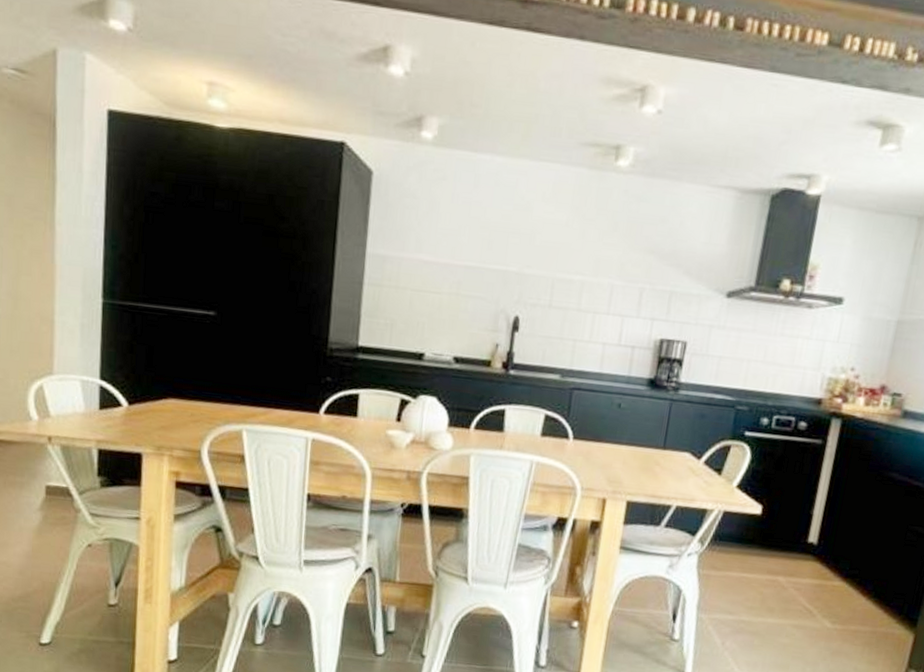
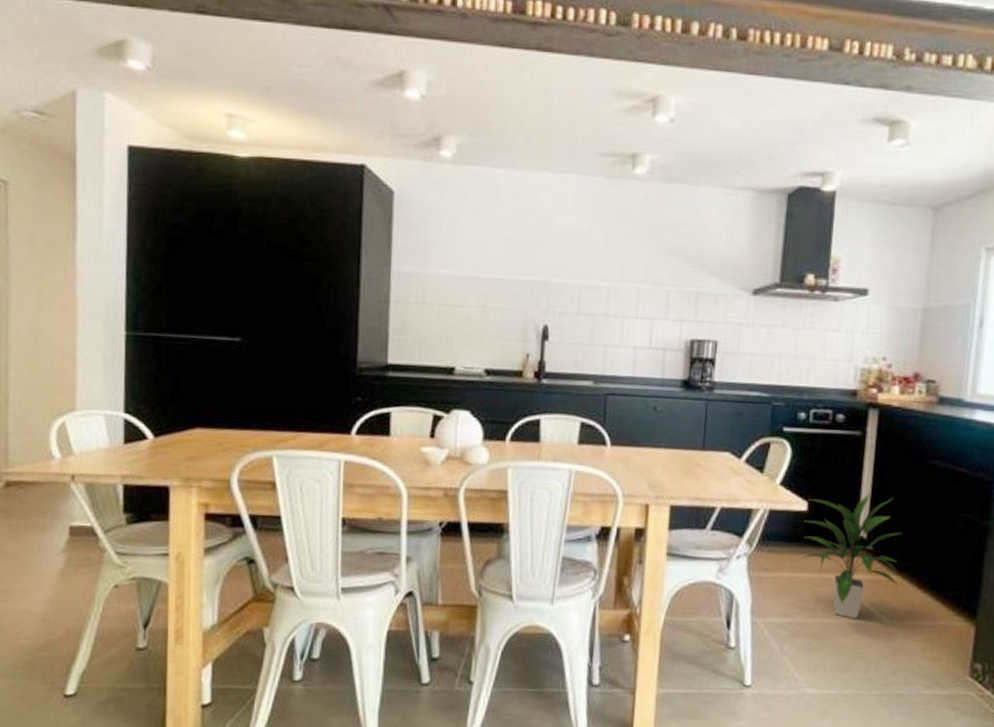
indoor plant: none [751,501,852,621] -> present [802,493,901,619]

